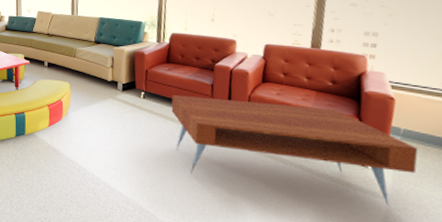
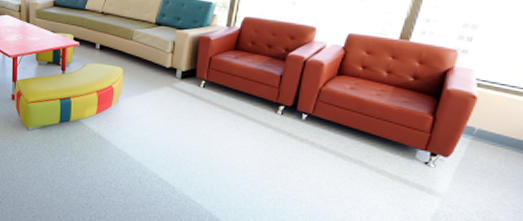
coffee table: present [171,95,419,206] -> none [232,85,488,203]

